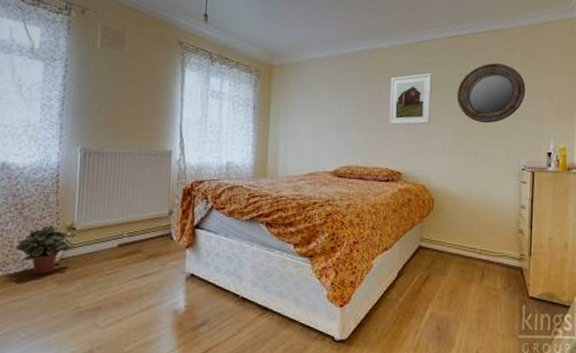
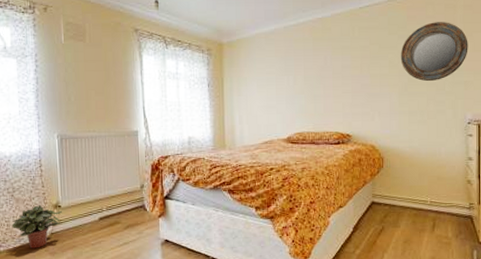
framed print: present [389,72,432,125] -> none [335,37,376,90]

